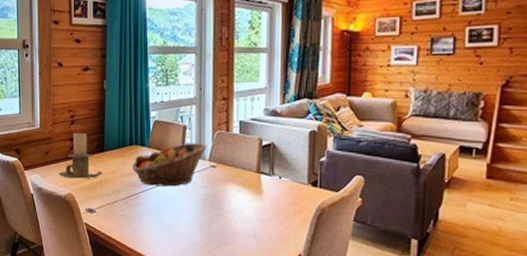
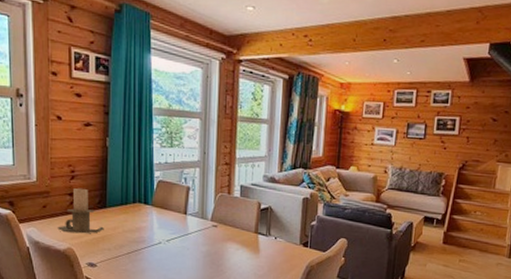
fruit basket: present [132,143,207,187] -> none [135,203,209,244]

